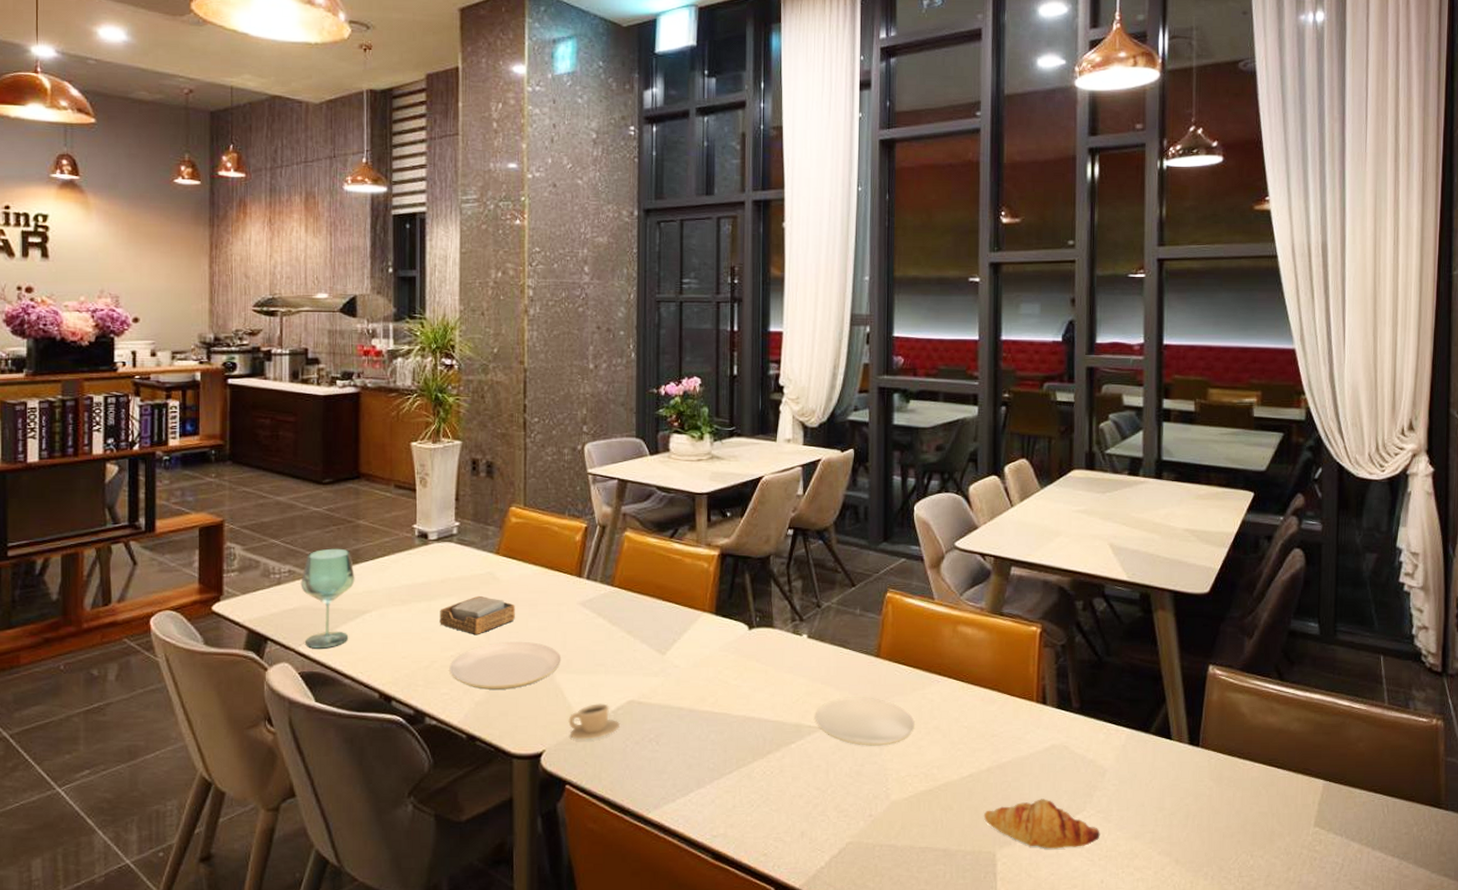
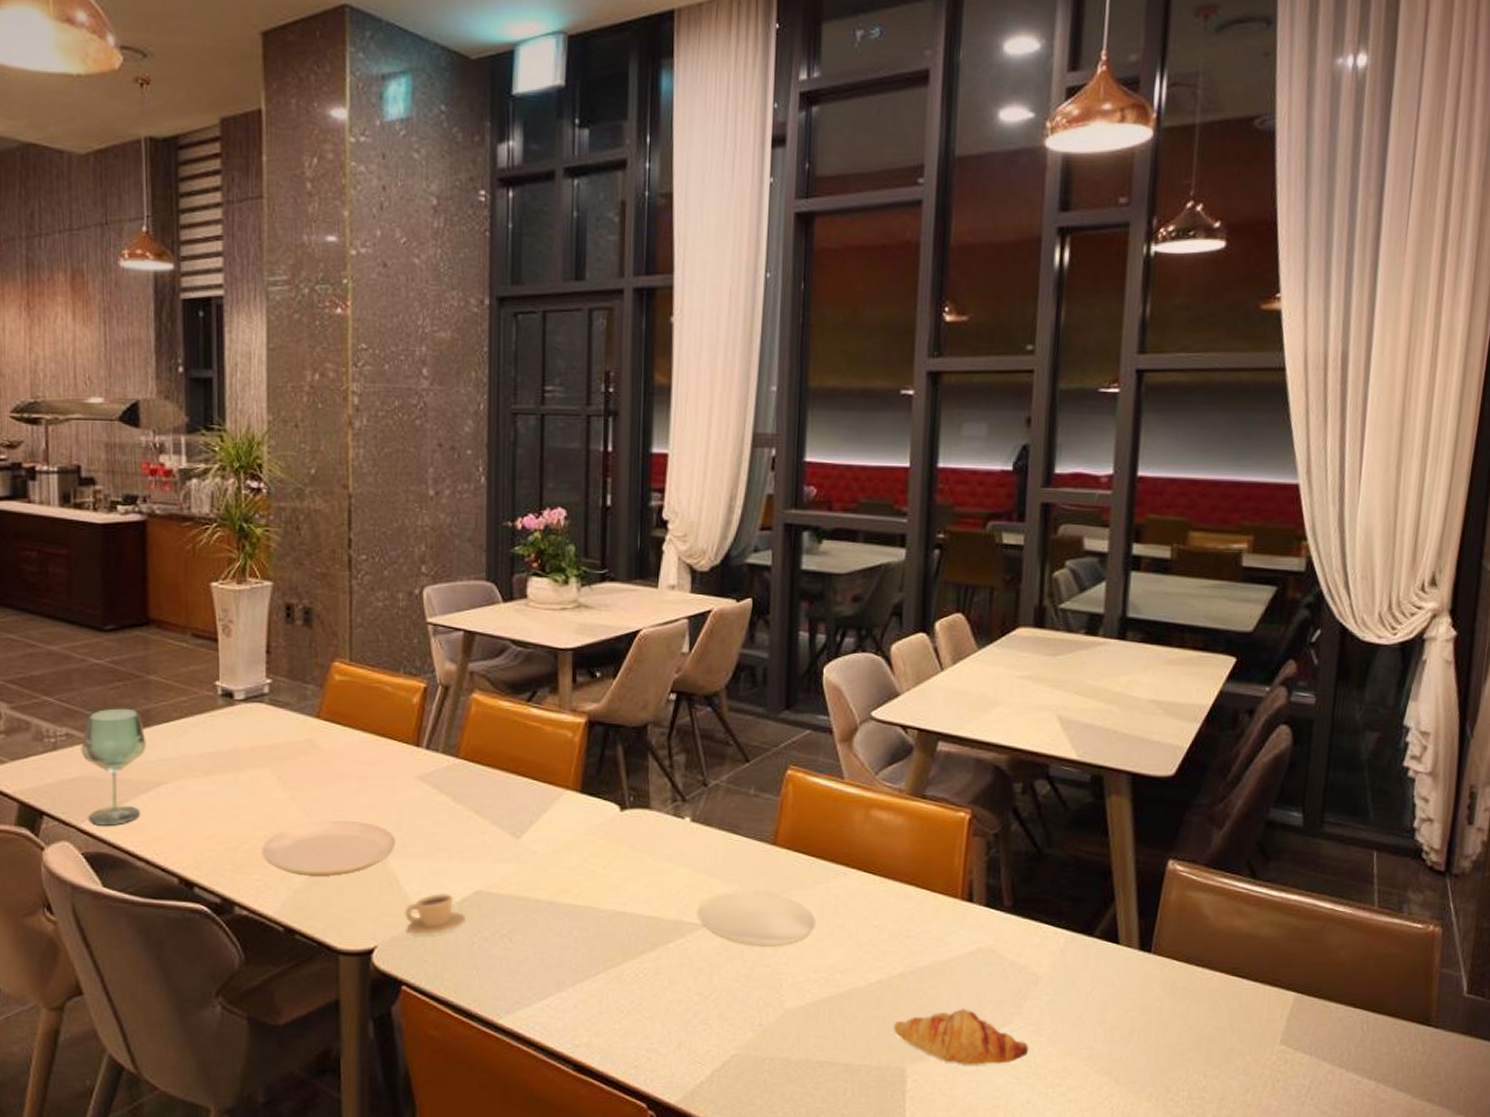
napkin holder: present [440,595,515,636] -> none [249,766,340,813]

